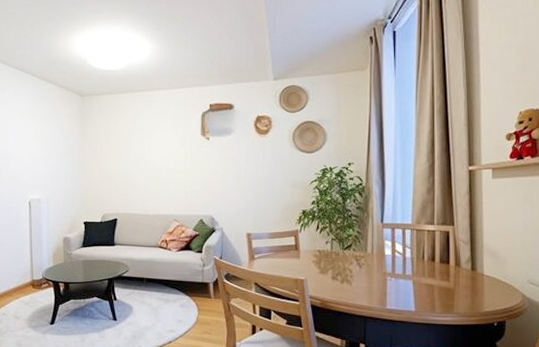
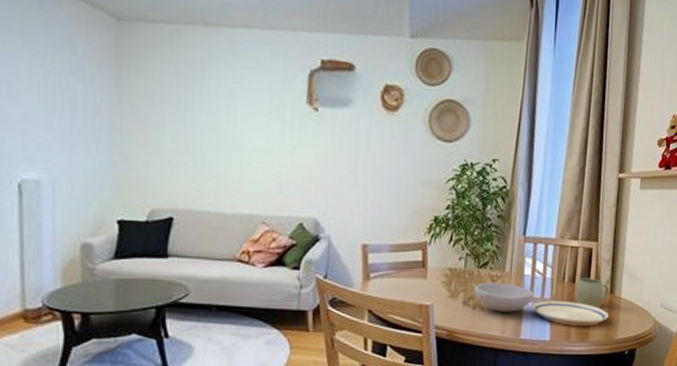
bowl: none [341,261,396,286] -> present [474,282,534,312]
plate: none [395,276,473,300] -> present [532,300,609,327]
mug: none [436,257,471,284] -> present [575,277,609,309]

